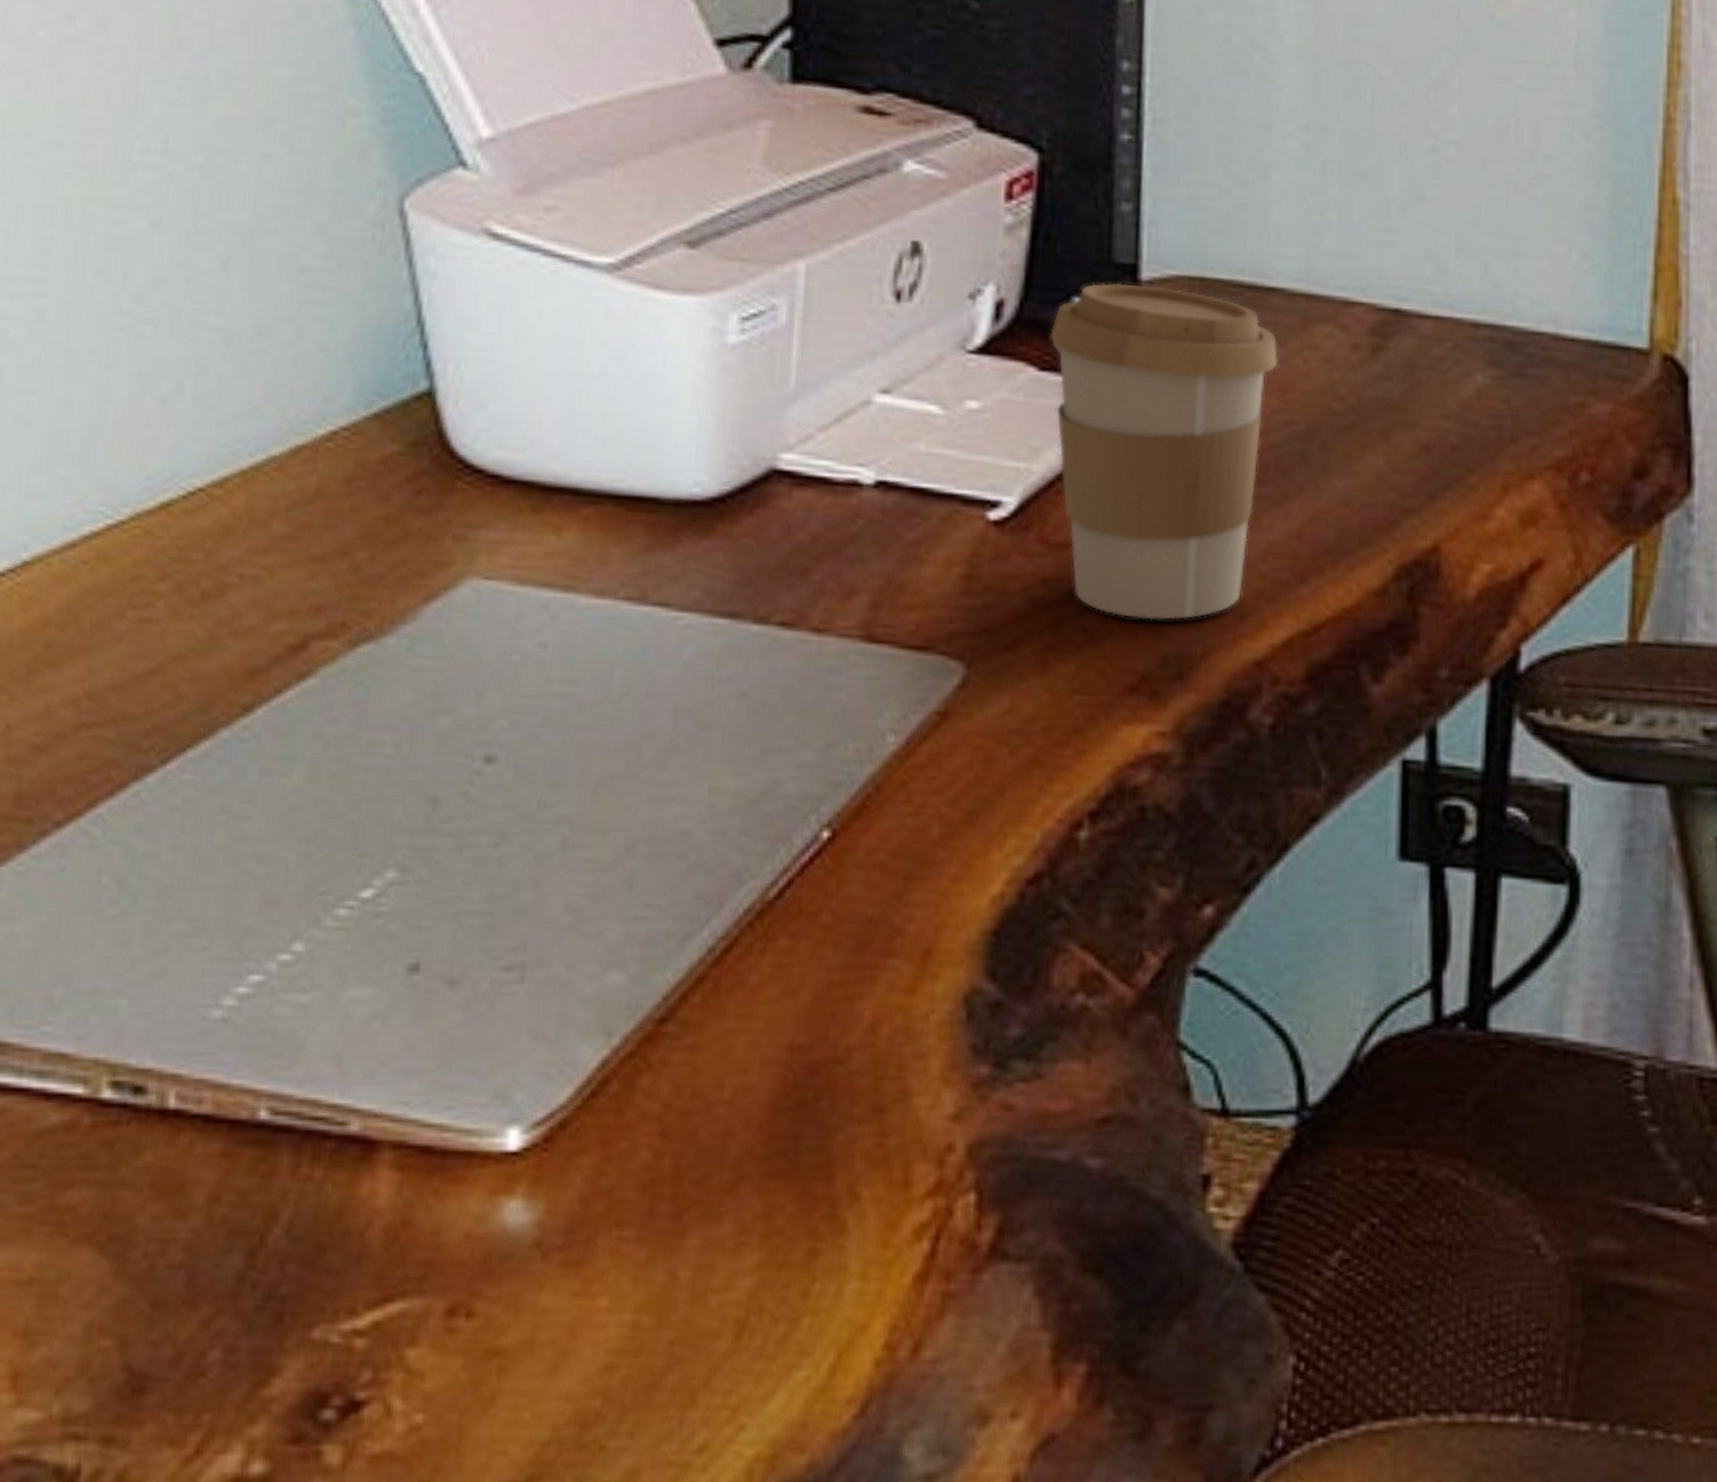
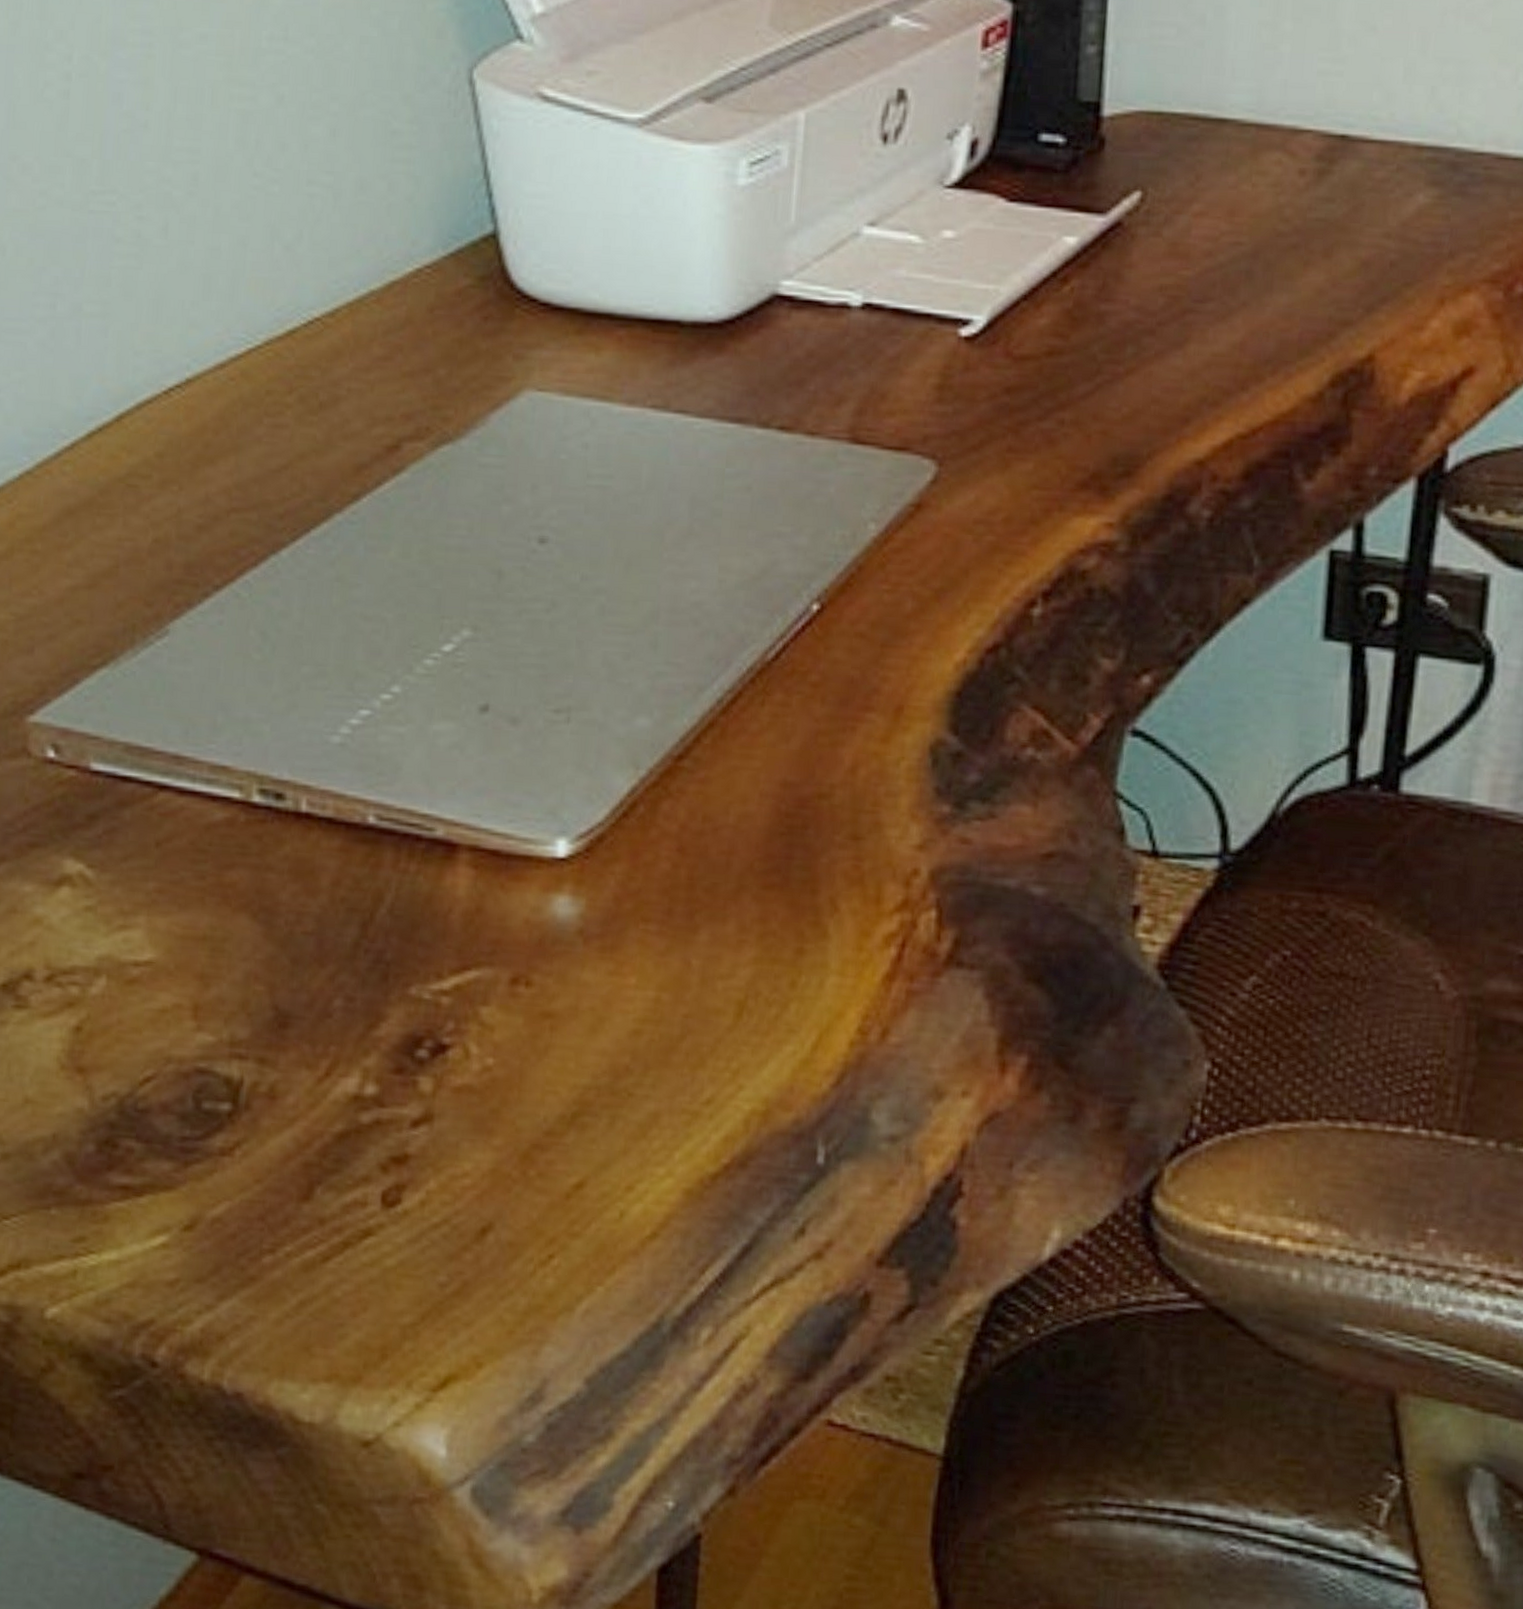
coffee cup: present [1049,282,1279,621] -> none [1018,119,1229,425]

